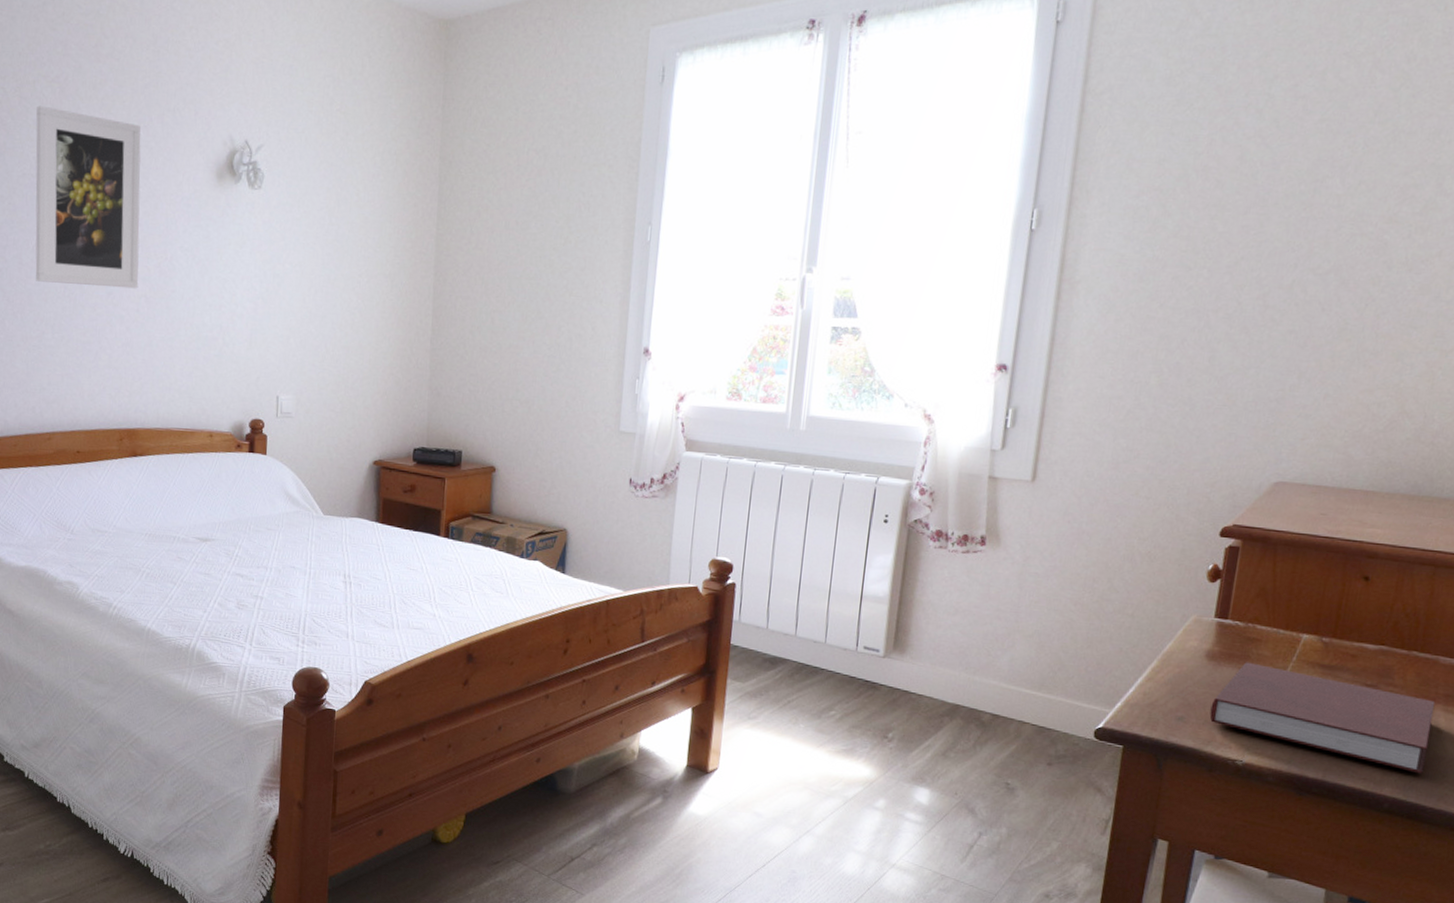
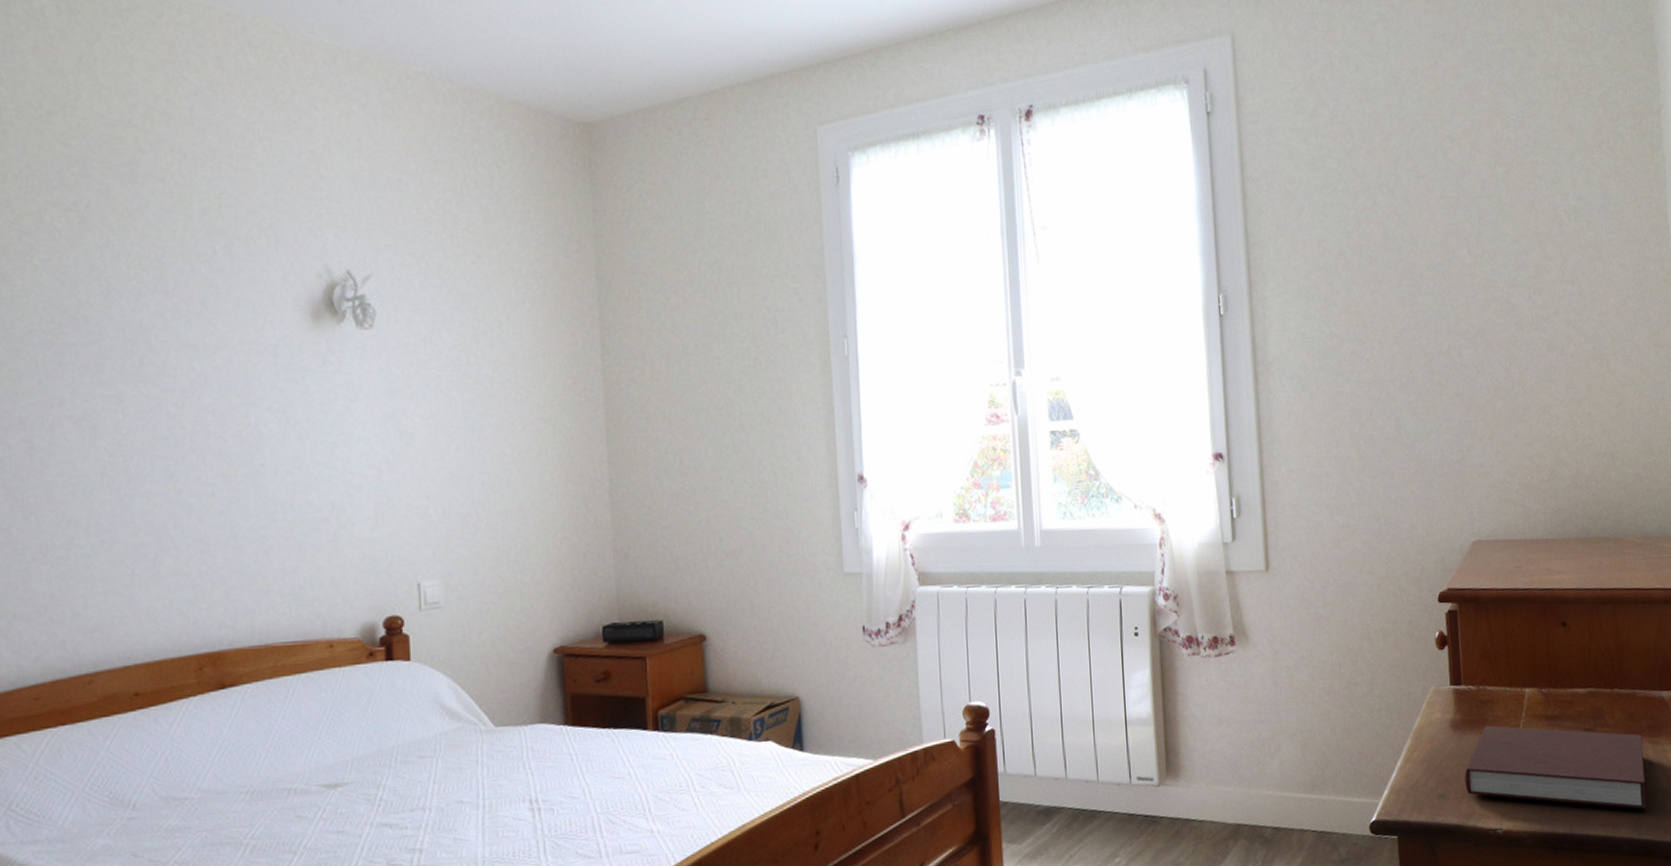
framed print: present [35,105,141,289] -> none [45,241,212,470]

